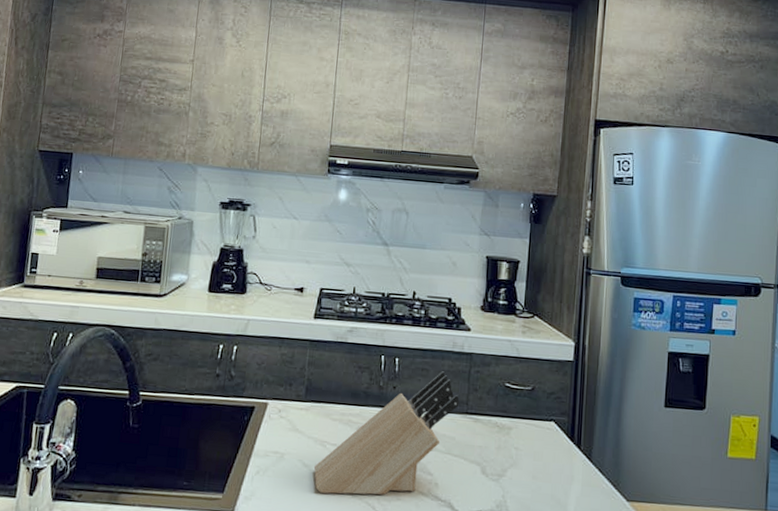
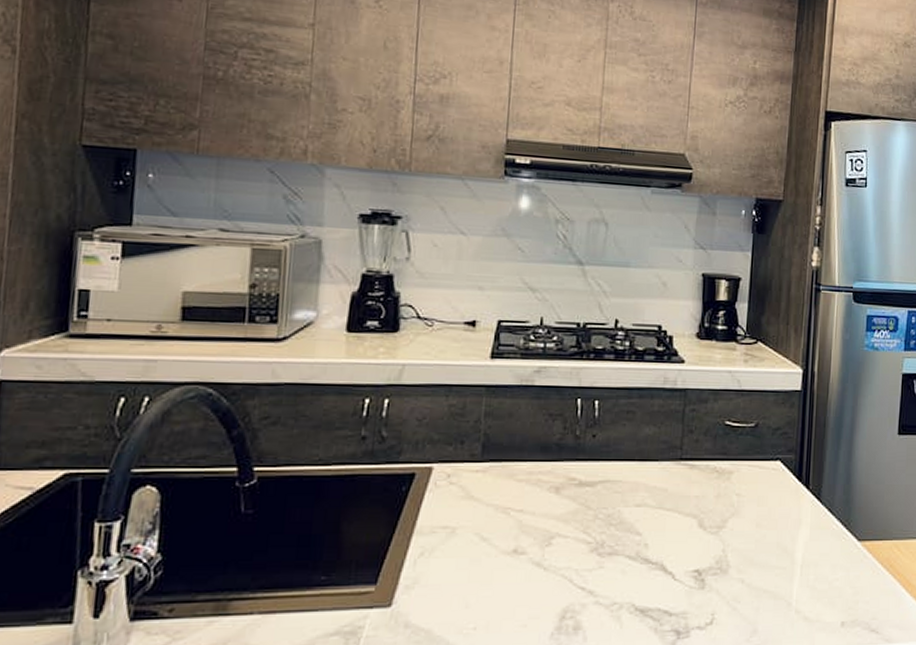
knife block: present [314,371,460,495] -> none [495,412,672,570]

